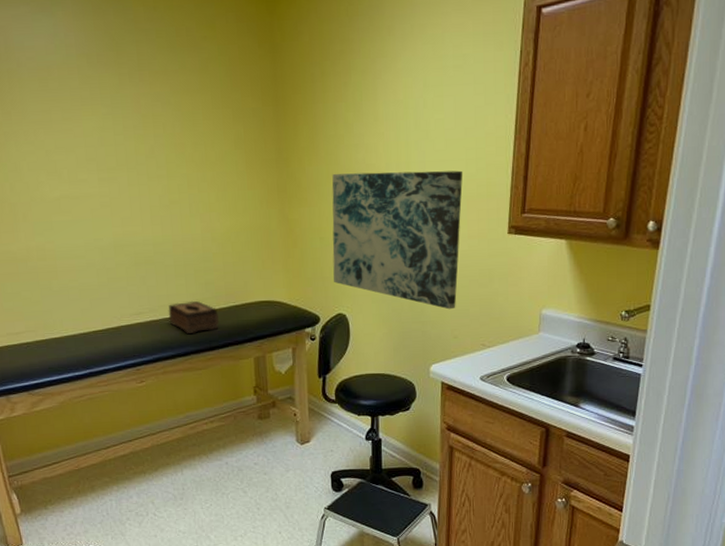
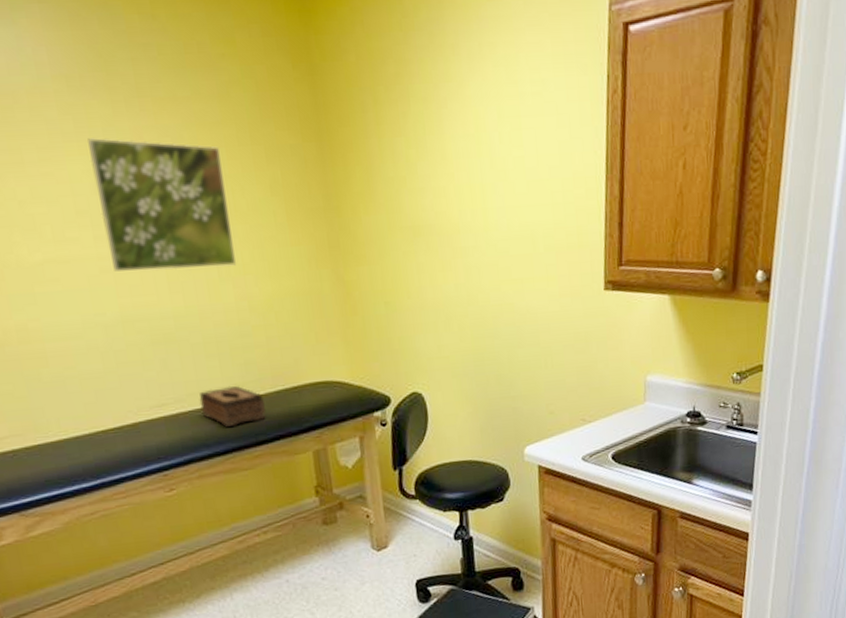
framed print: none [99,102,204,207] -> present [88,138,236,272]
wall art: present [332,170,463,310] -> none [395,217,550,381]

